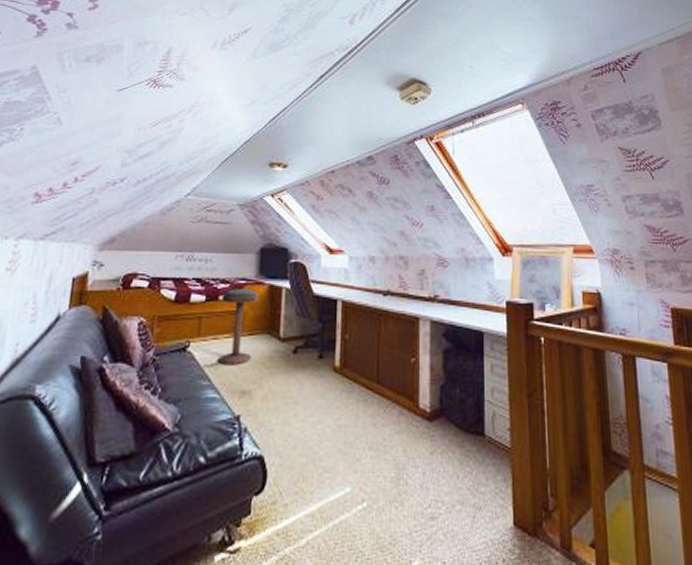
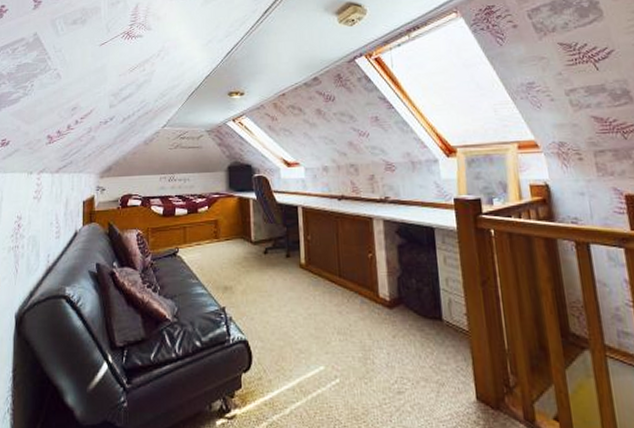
bar stool: present [218,289,259,366] -> none [200,202,230,266]

